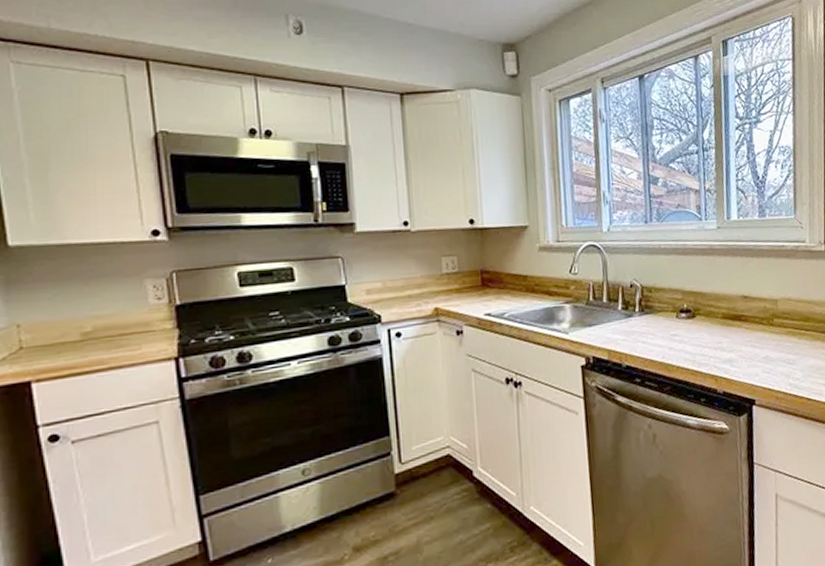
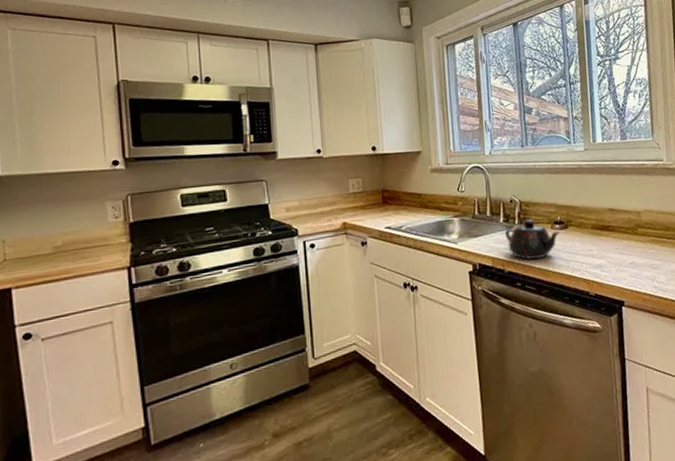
teapot: none [623,306,687,353] -> present [505,219,561,260]

